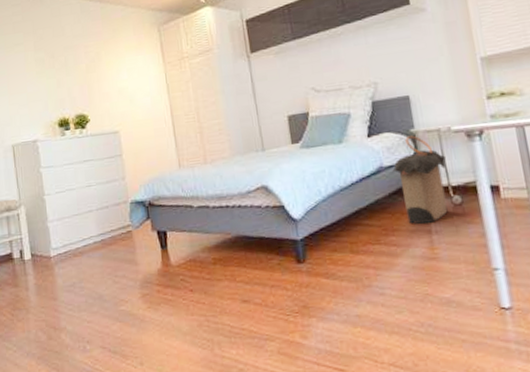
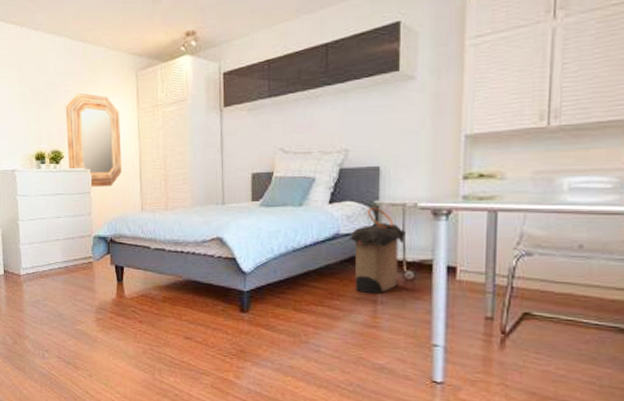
home mirror: none [87,52,154,149] -> present [65,92,122,187]

